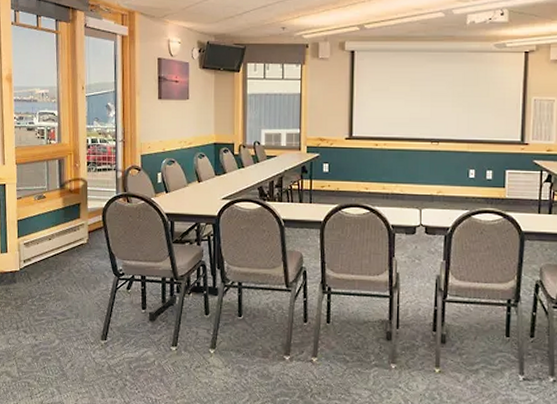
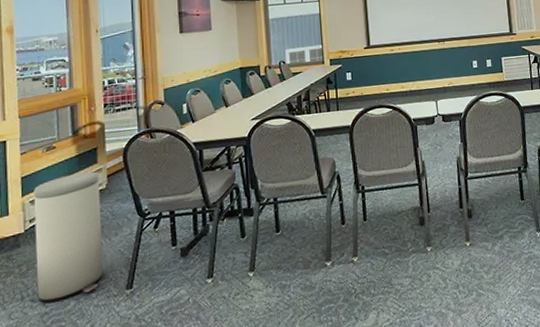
pedal bin: none [27,225,83,338] -> present [34,171,103,304]

